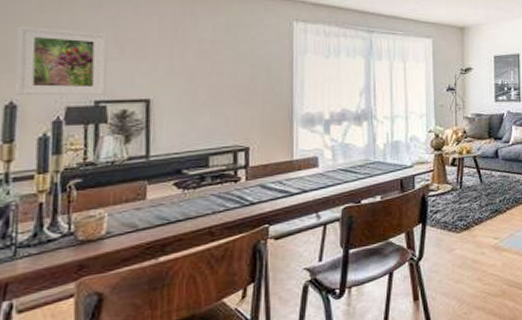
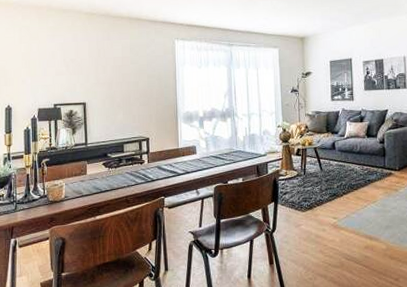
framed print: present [16,26,108,96] -> none [9,53,61,101]

